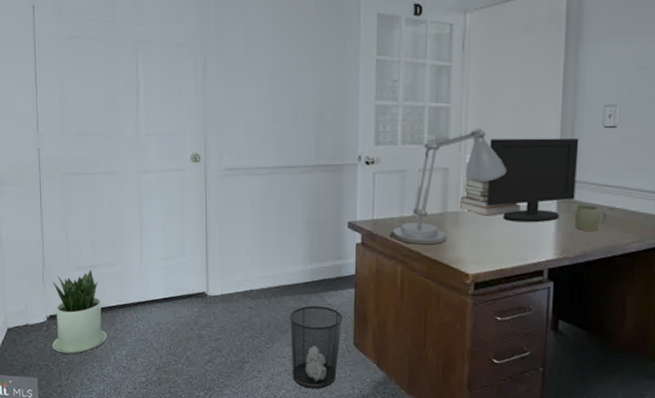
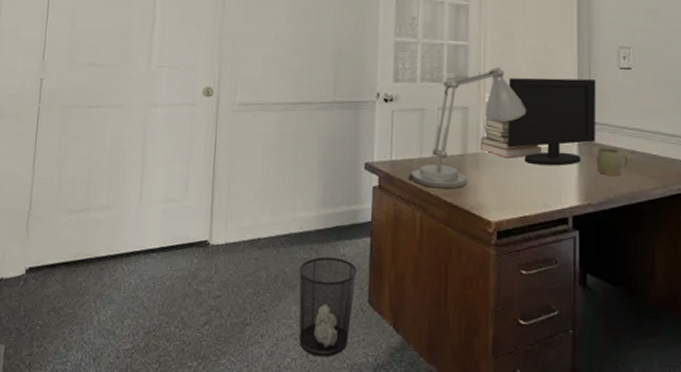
planter: present [52,270,107,354] -> none [27,214,92,315]

